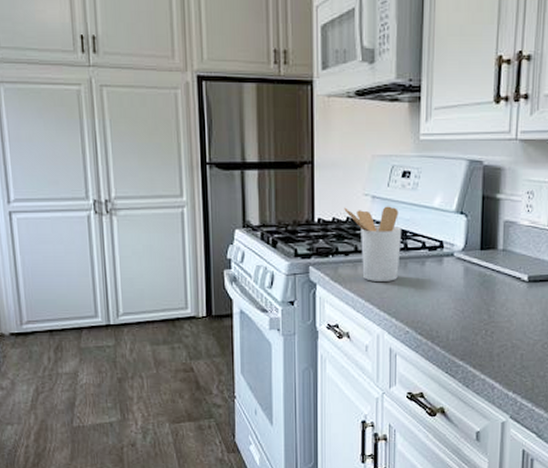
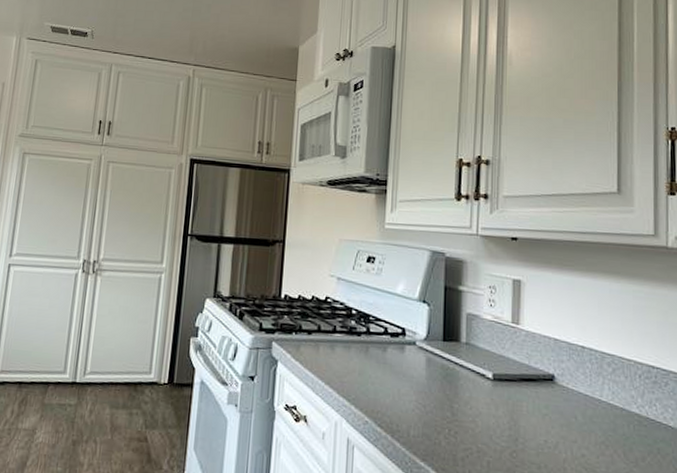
utensil holder: present [344,206,401,281] -> none [310,286,364,366]

